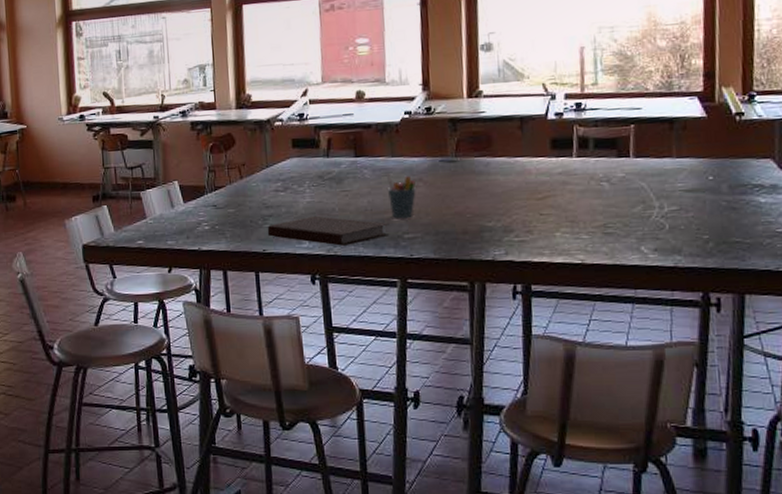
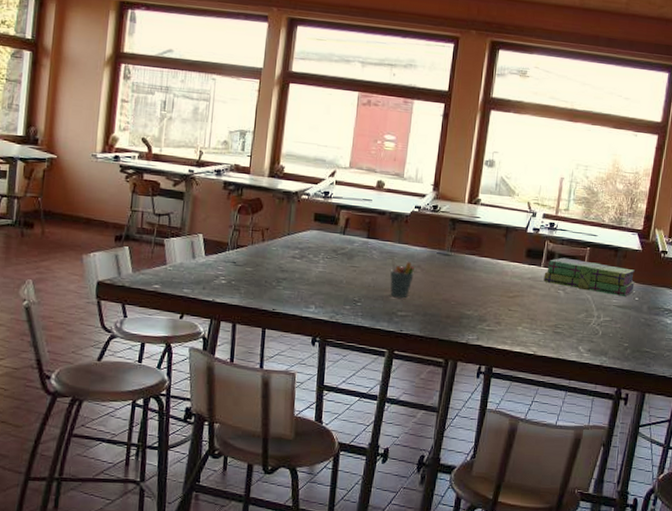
notebook: present [267,215,389,246] -> none [279,284,387,315]
stack of books: none [578,141,706,179] -> present [543,257,636,298]

